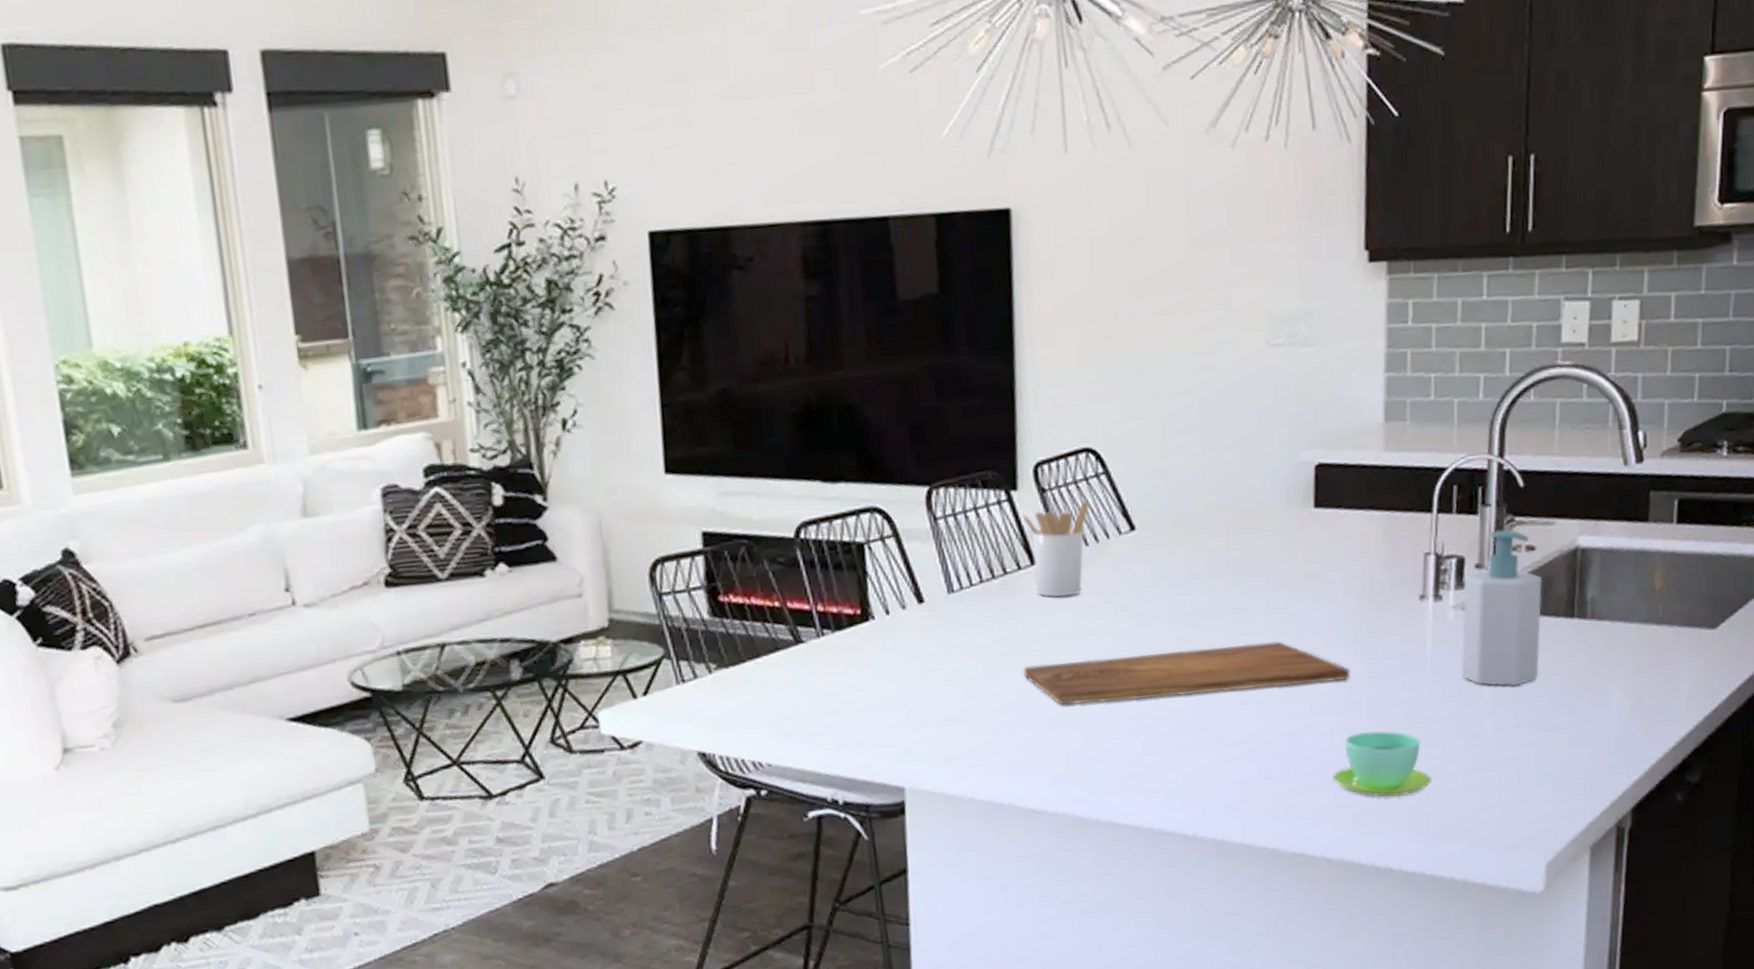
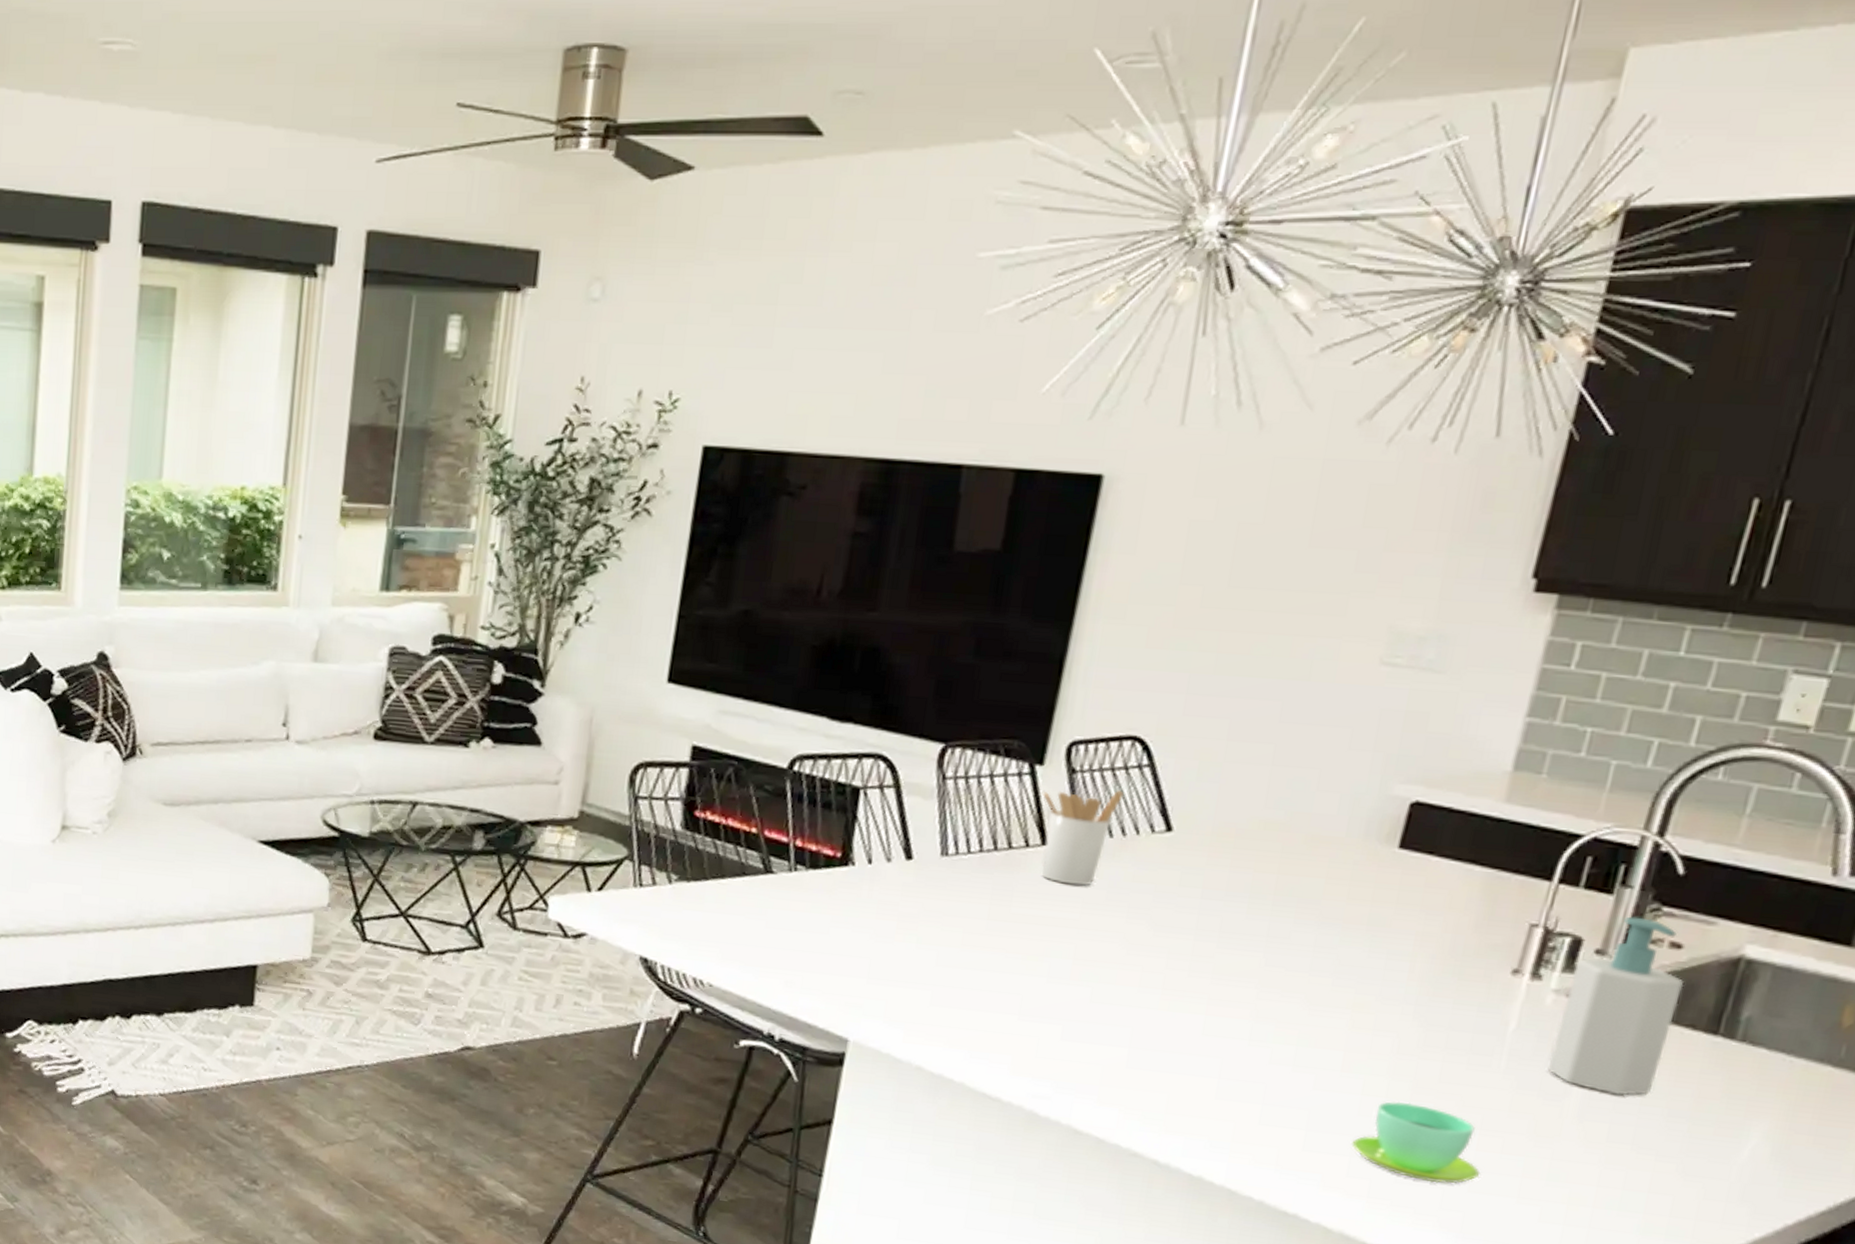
cutting board: present [1024,641,1350,705] -> none [1007,947,1402,1042]

